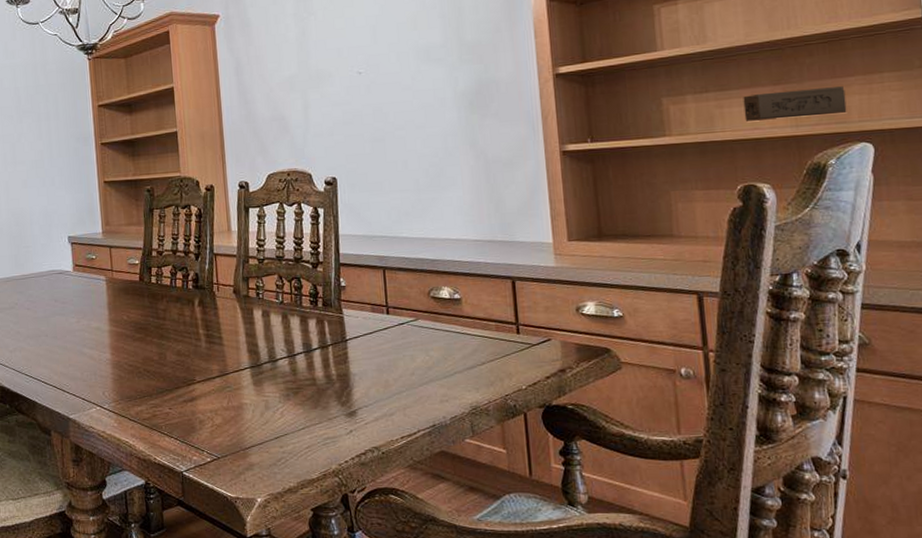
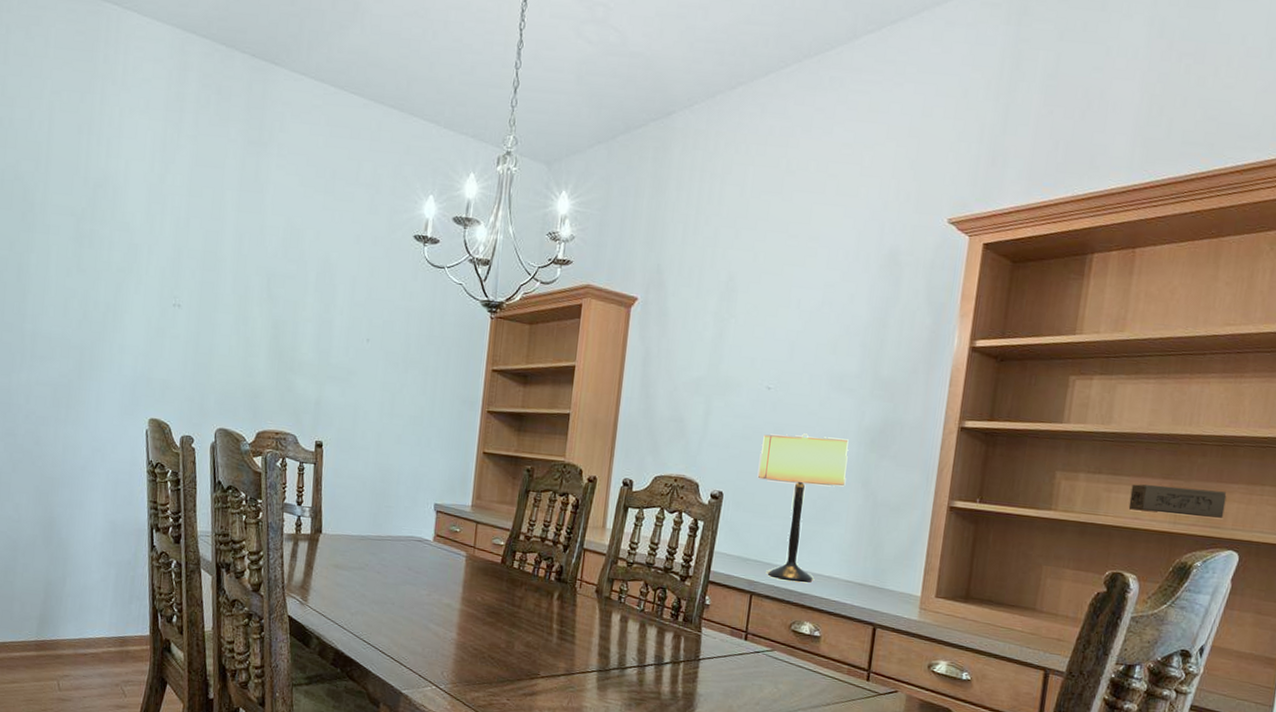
table lamp: none [364,107,452,251] -> present [758,434,849,583]

